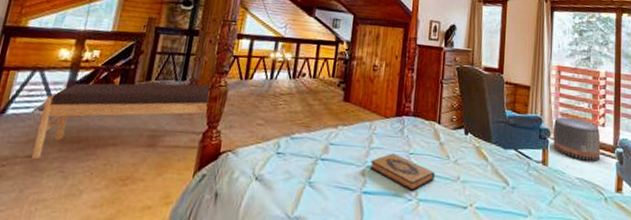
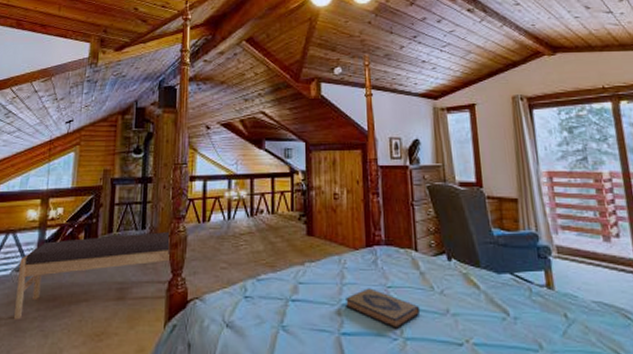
pouf: present [553,116,601,162] -> none [554,230,620,280]

